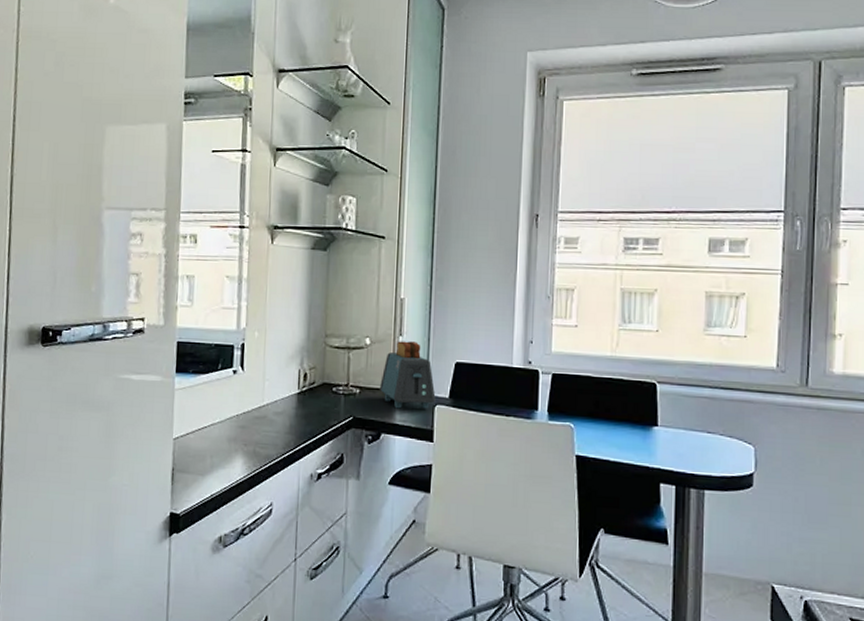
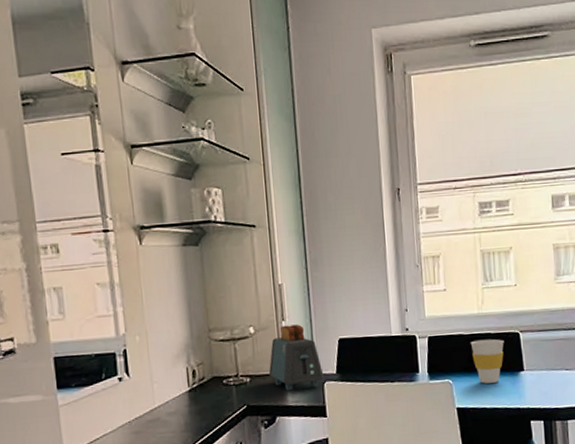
cup: none [598,384,638,434] -> present [470,339,504,384]

